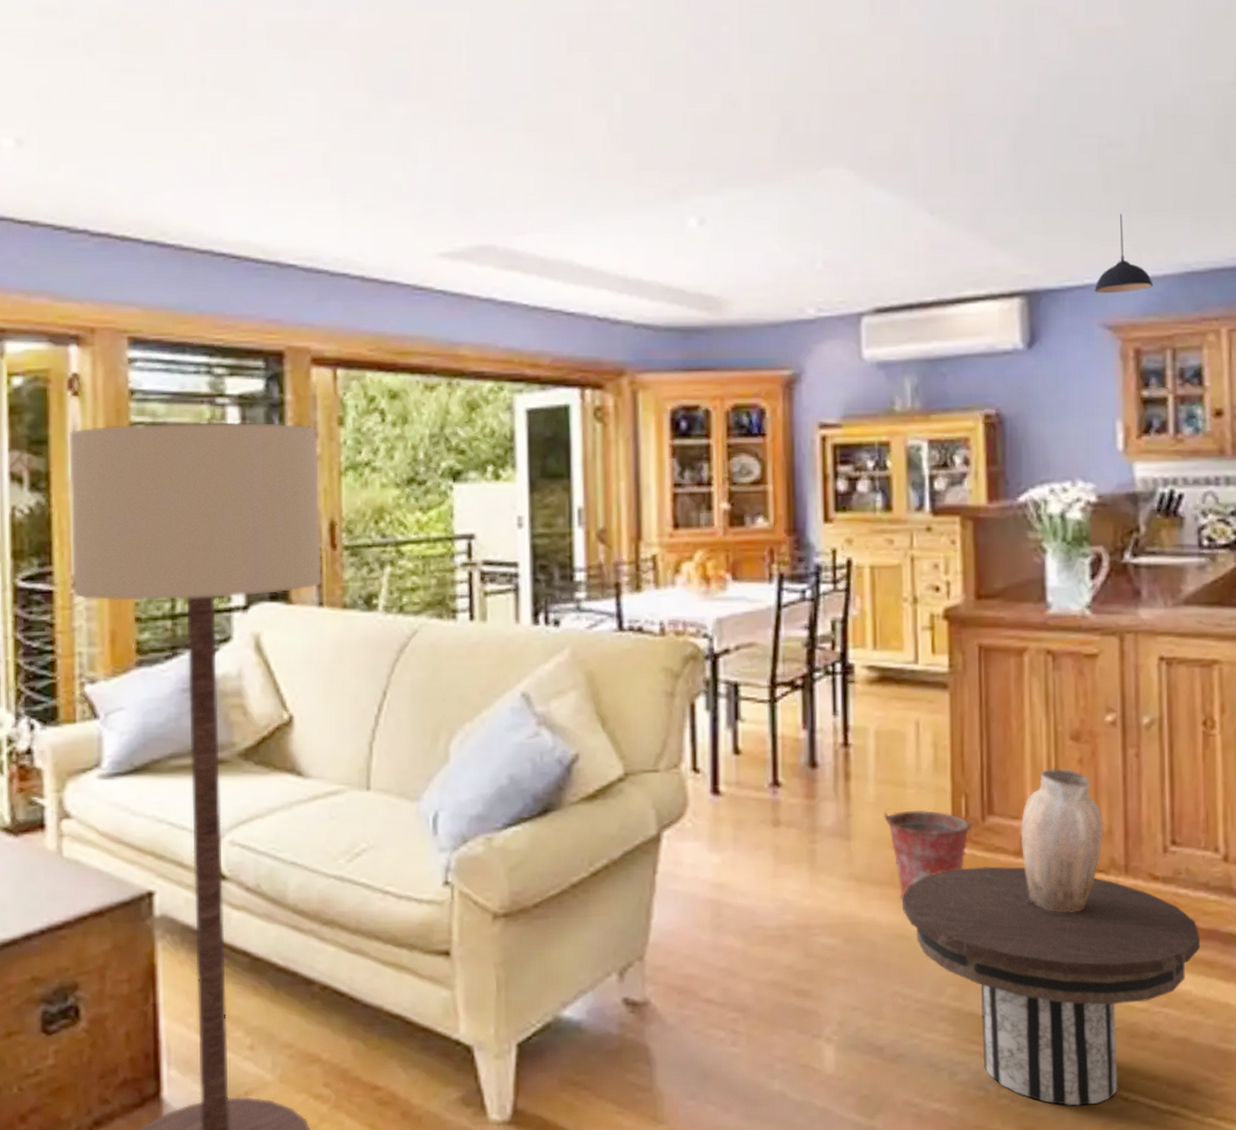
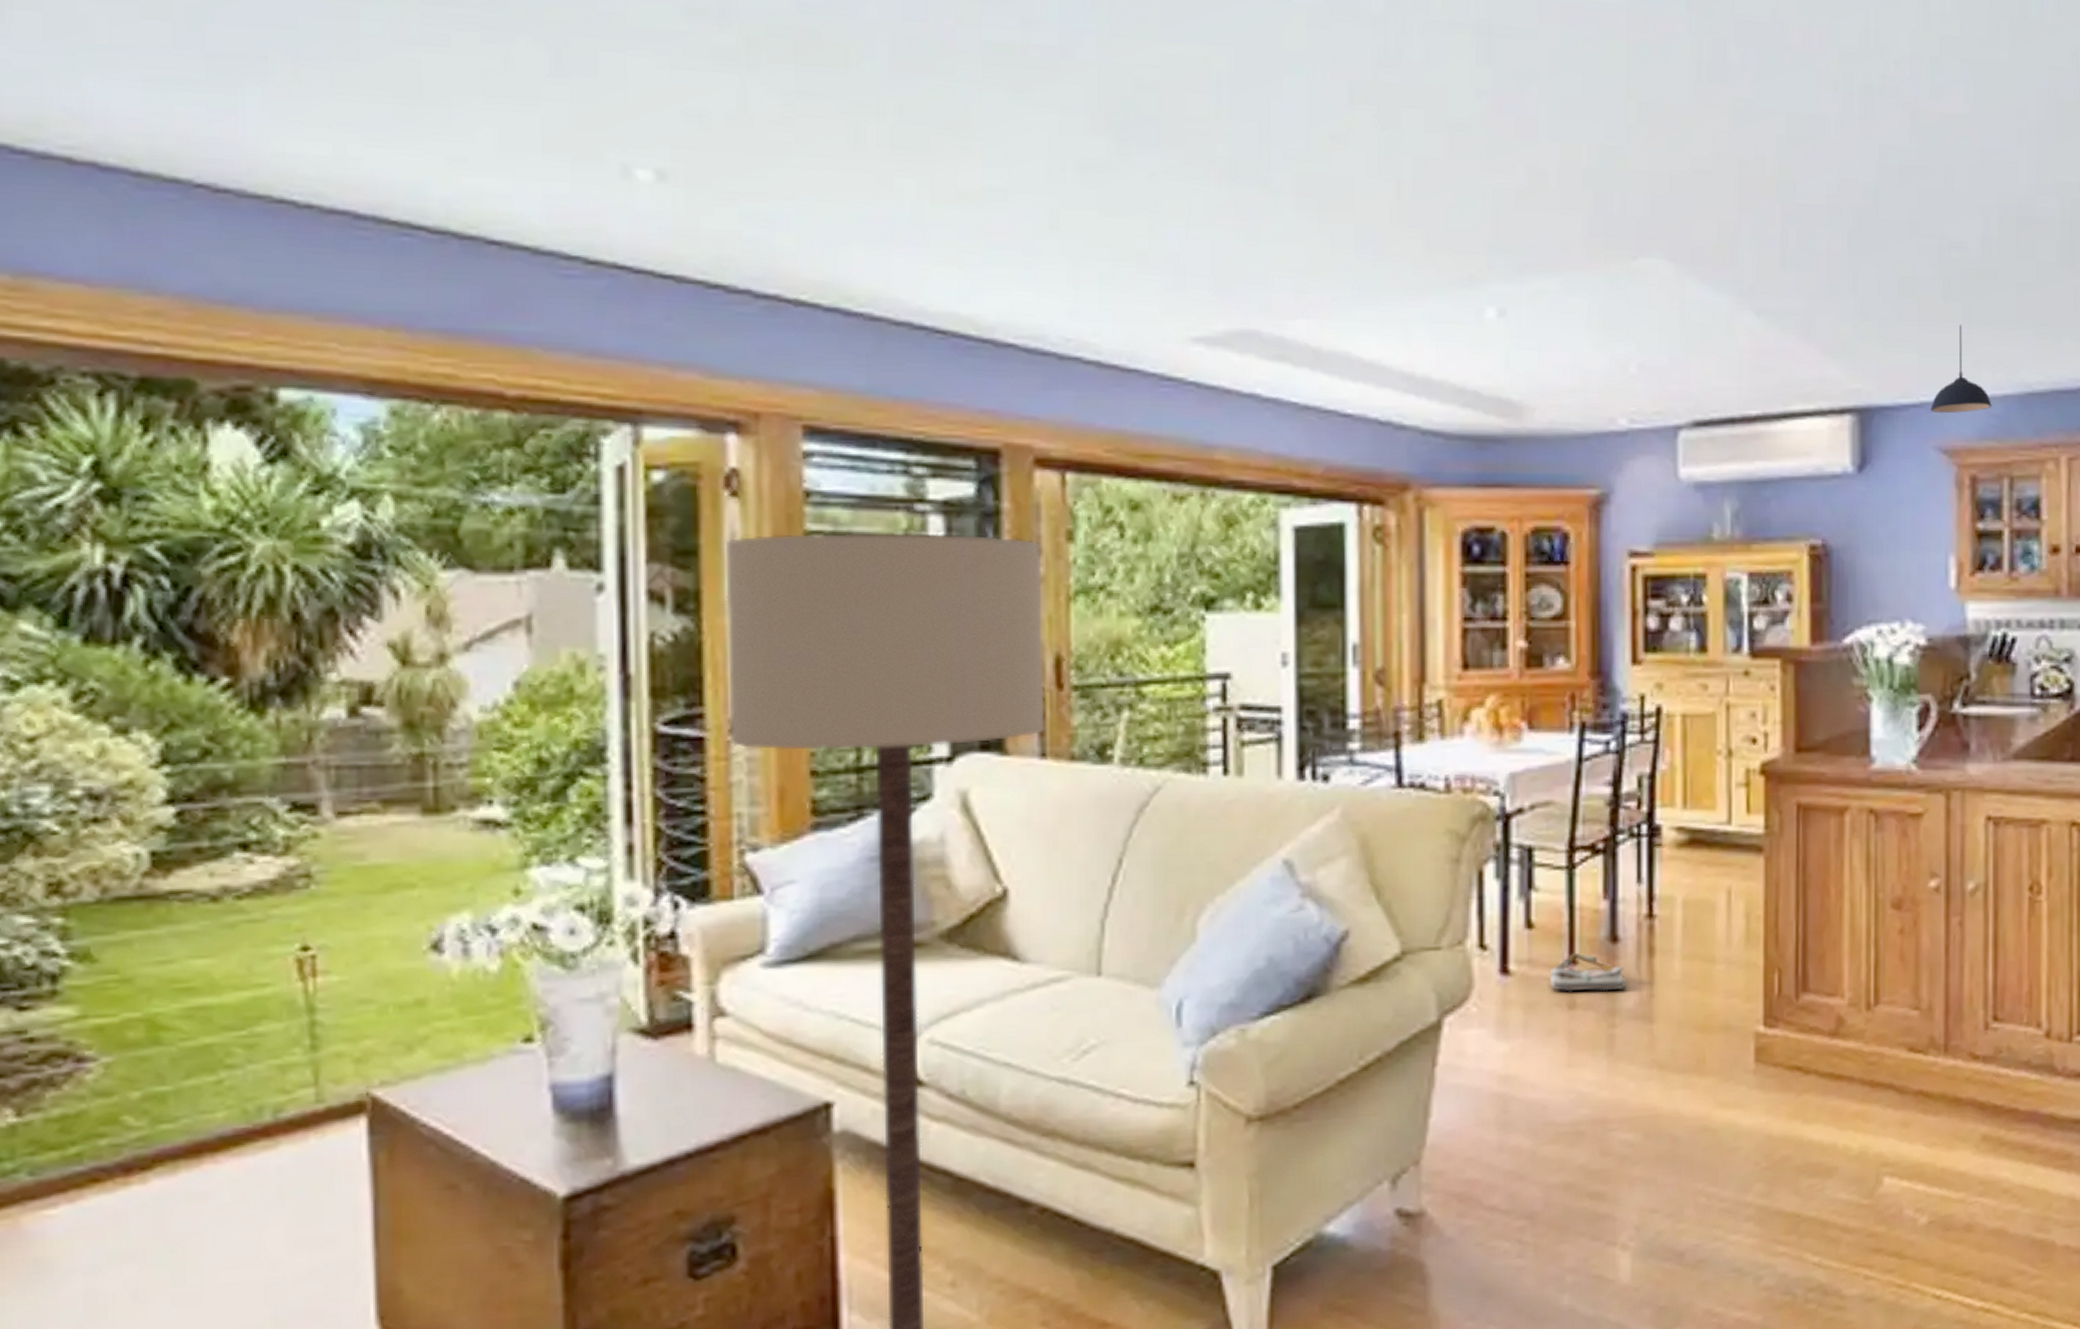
bag: none [755,776,825,811] -> present [1549,952,1627,992]
bucket: present [883,809,973,900] -> none [1689,987,1786,1088]
side table: present [901,866,1201,1106] -> none [1707,1048,2020,1307]
vase: present [1020,768,1103,913] -> none [1836,939,1923,1098]

